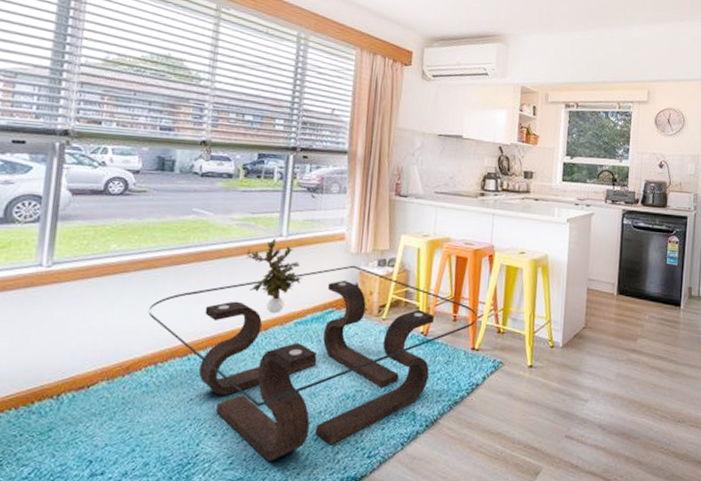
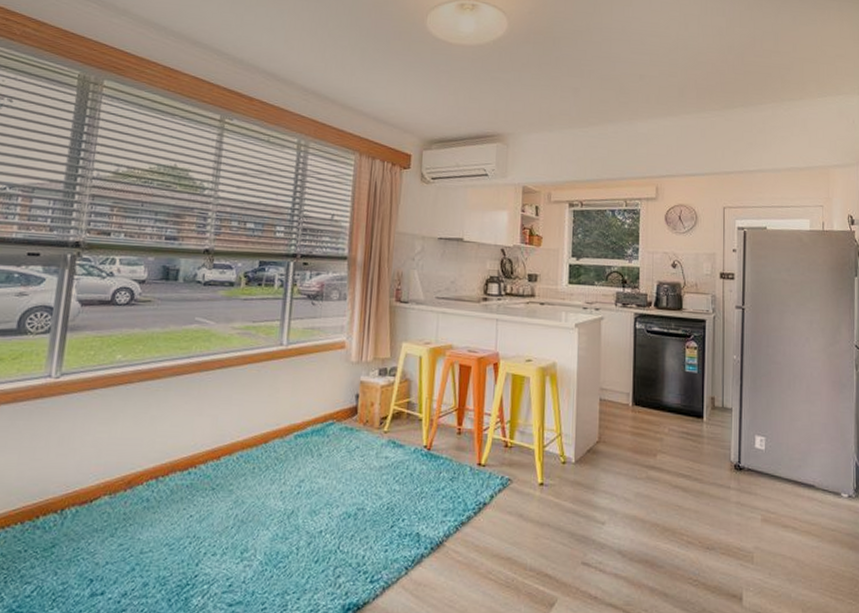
coffee table: present [148,265,477,461] -> none [150,374,483,584]
potted plant: present [245,238,303,314] -> none [246,347,303,426]

